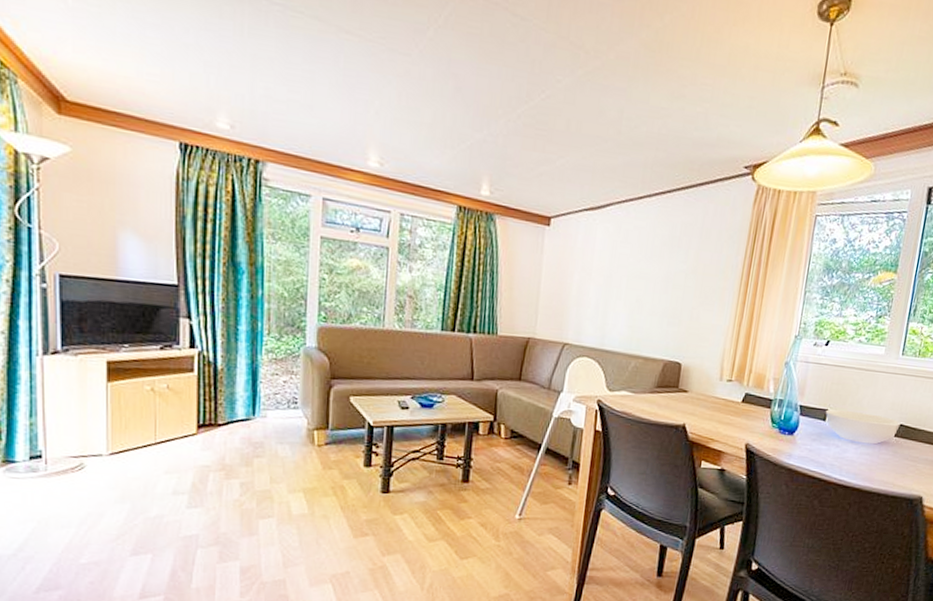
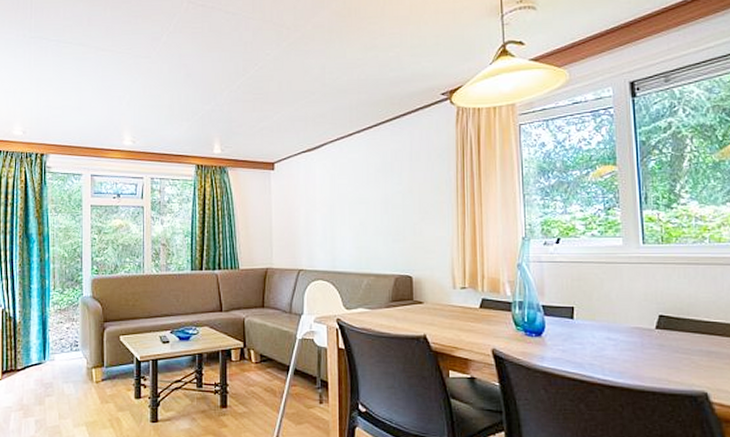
bowl: present [825,409,901,445] -> none [571,305,660,339]

